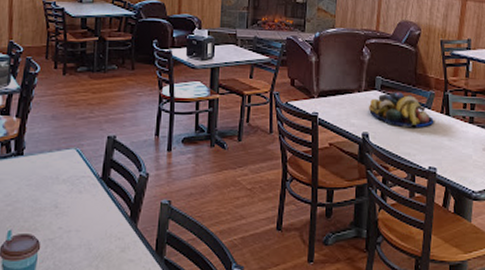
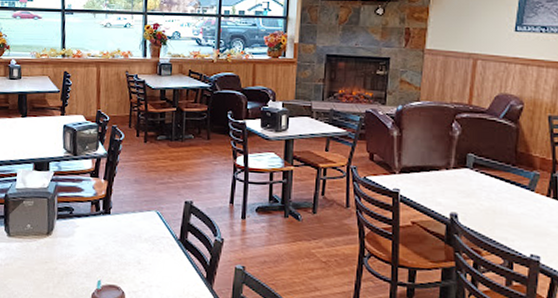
fruit bowl: present [369,91,434,127] -> none [459,170,538,211]

